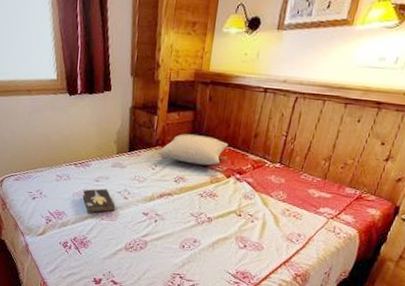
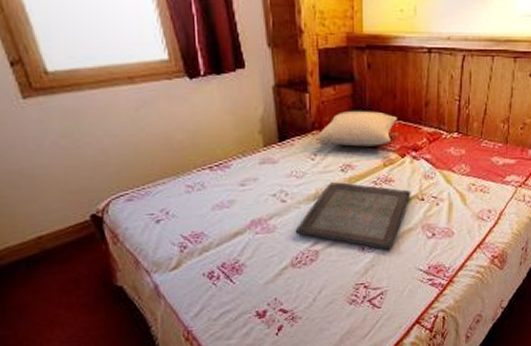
hardback book: present [82,188,116,214] -> none [224,193,272,229]
serving tray: none [131,188,231,252] -> present [295,181,411,250]

